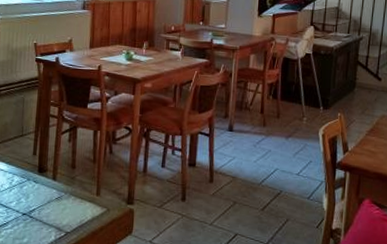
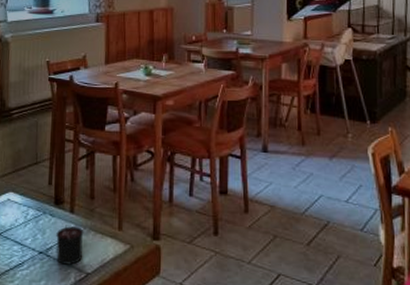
candle: none [39,190,65,225] -> present [56,225,84,265]

